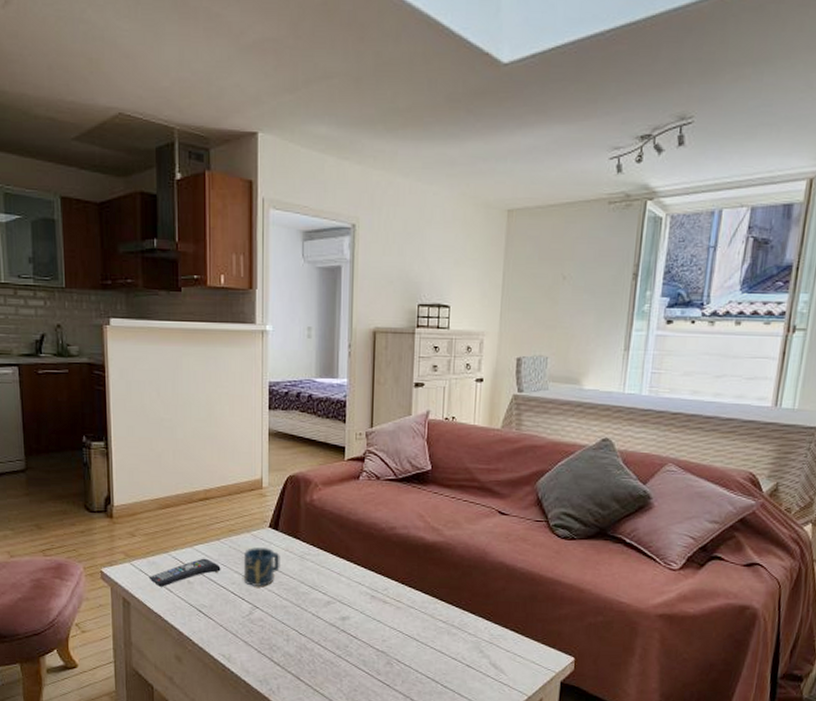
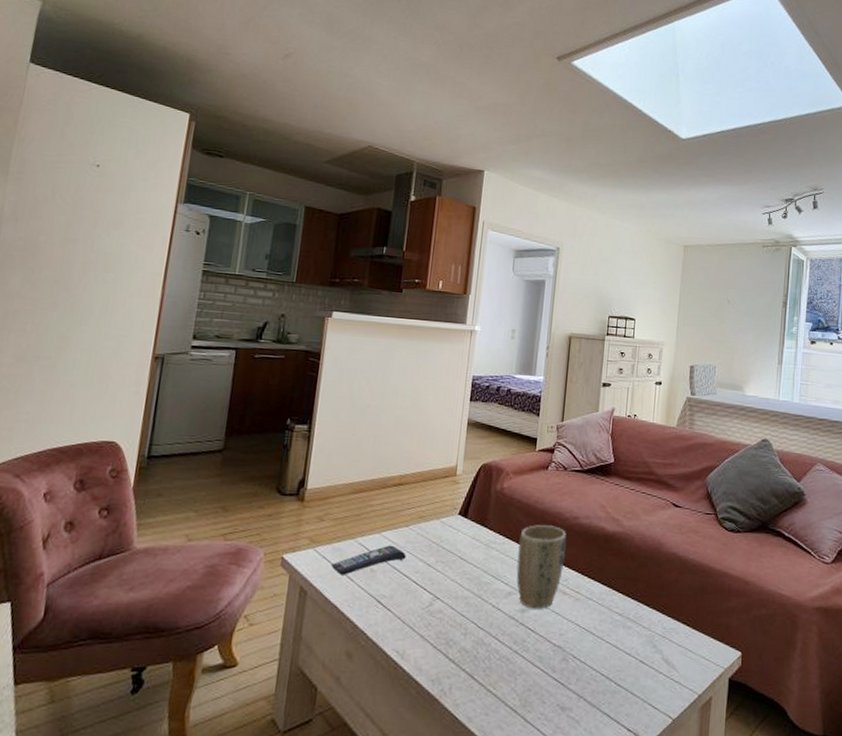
cup: present [244,548,280,586] -> none [428,535,467,576]
plant pot: none [334,536,383,617] -> present [516,525,566,609]

